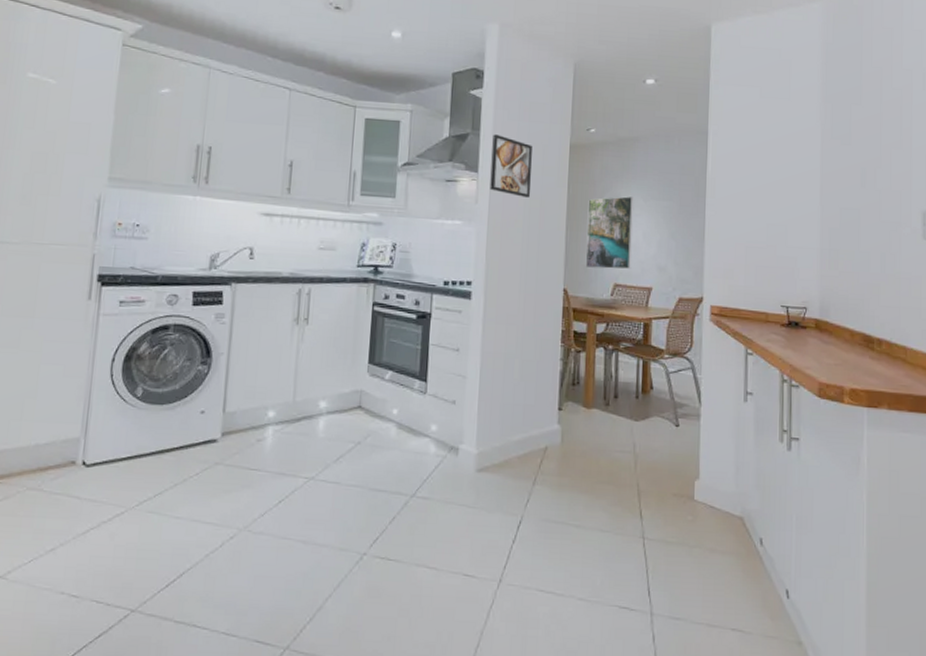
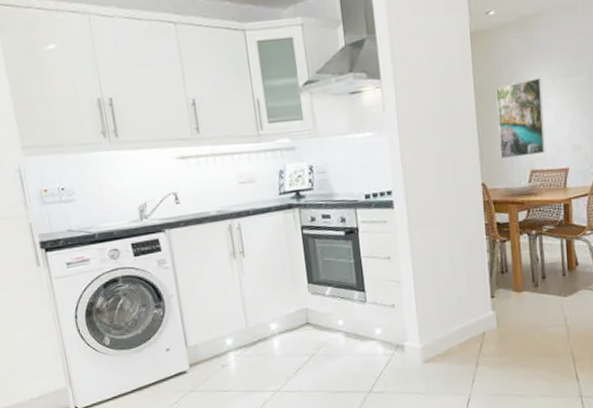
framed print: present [490,134,532,198] -> none [390,34,437,98]

